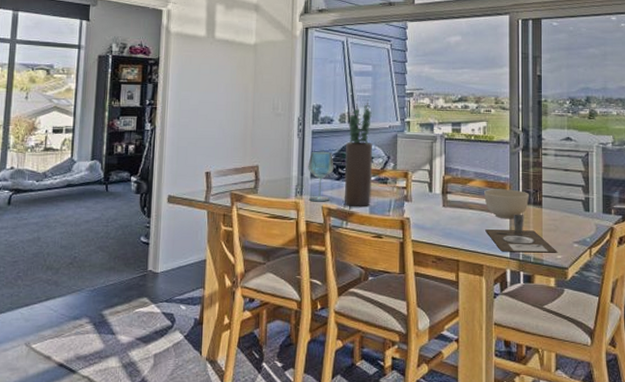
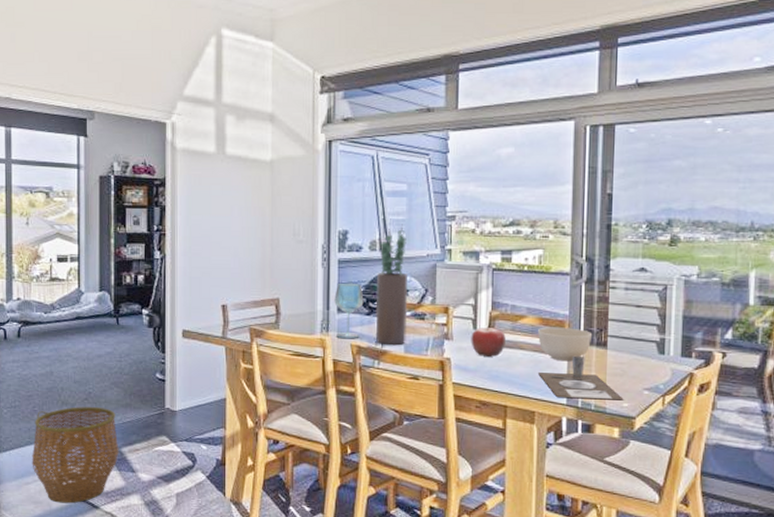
basket: none [11,271,101,369] -> present [31,407,119,504]
fruit: none [427,187,457,216] -> present [471,324,506,357]

